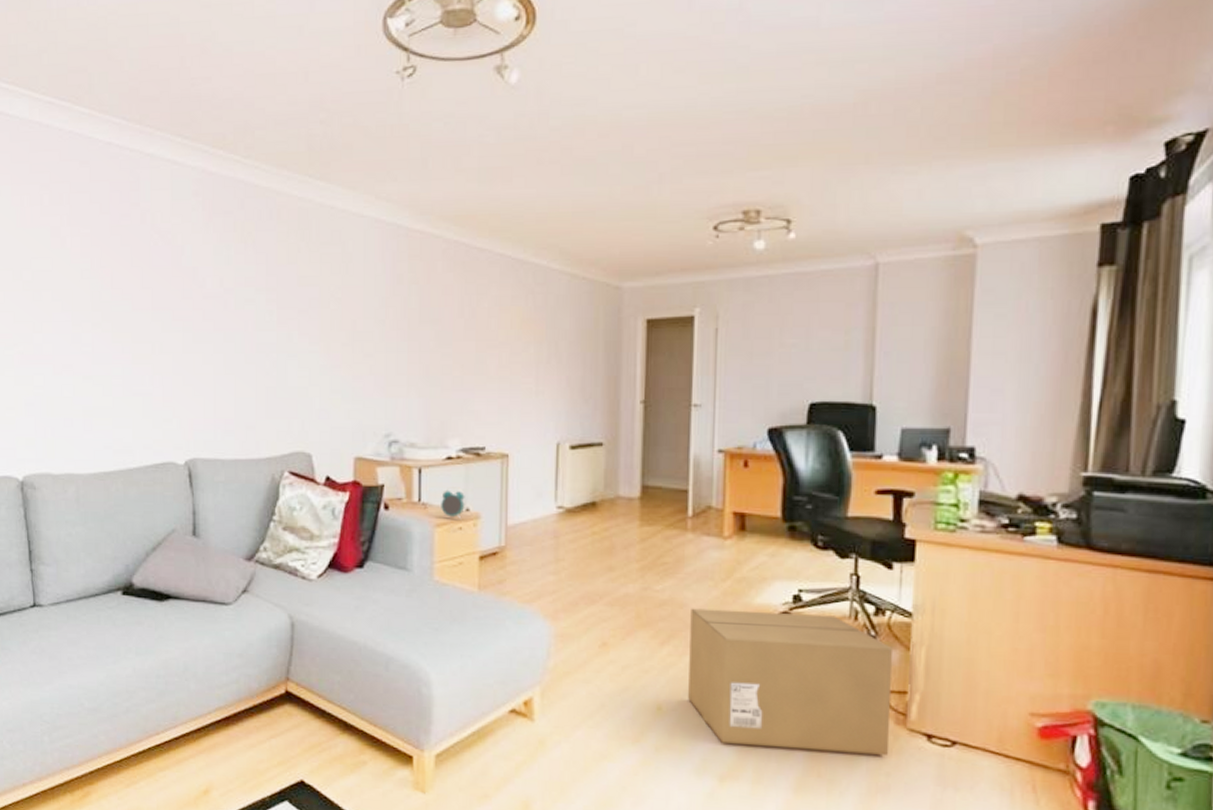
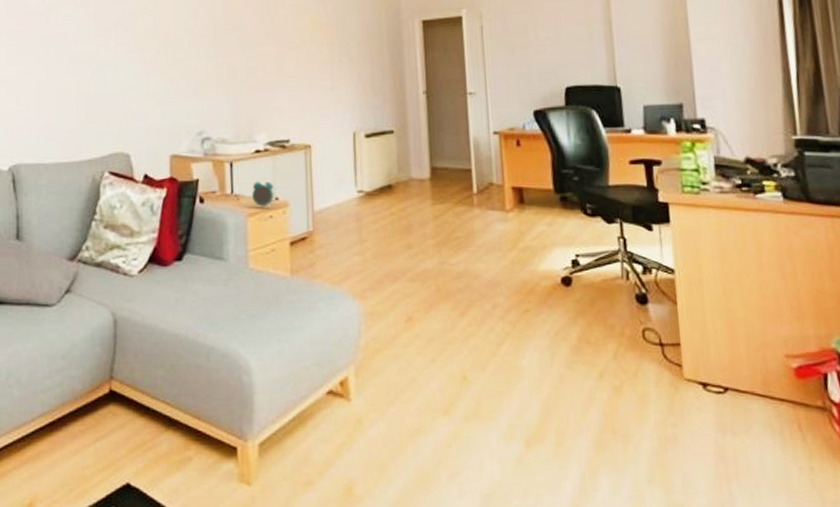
box: present [688,608,894,755] -> none [484,277,672,408]

